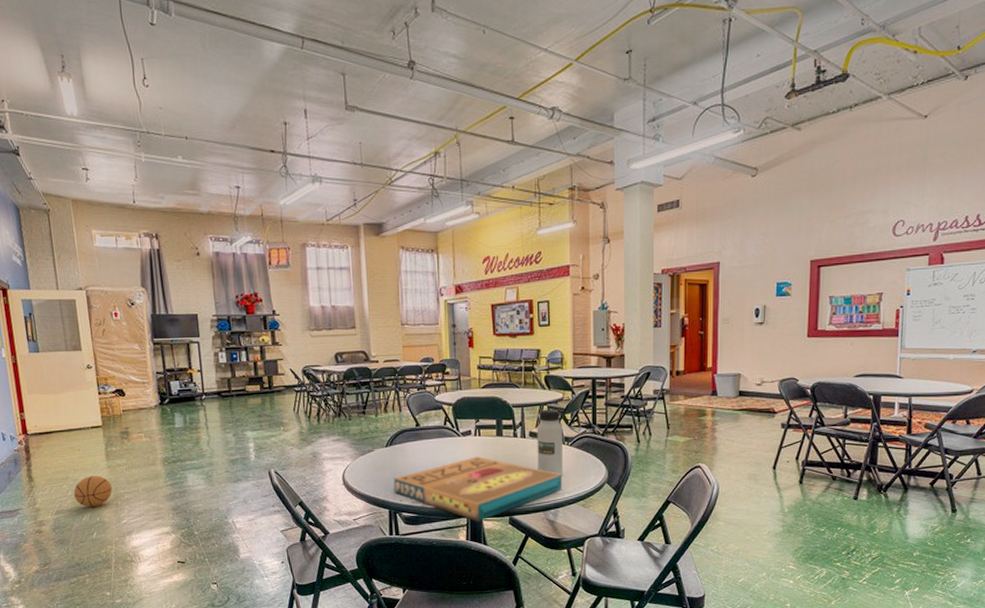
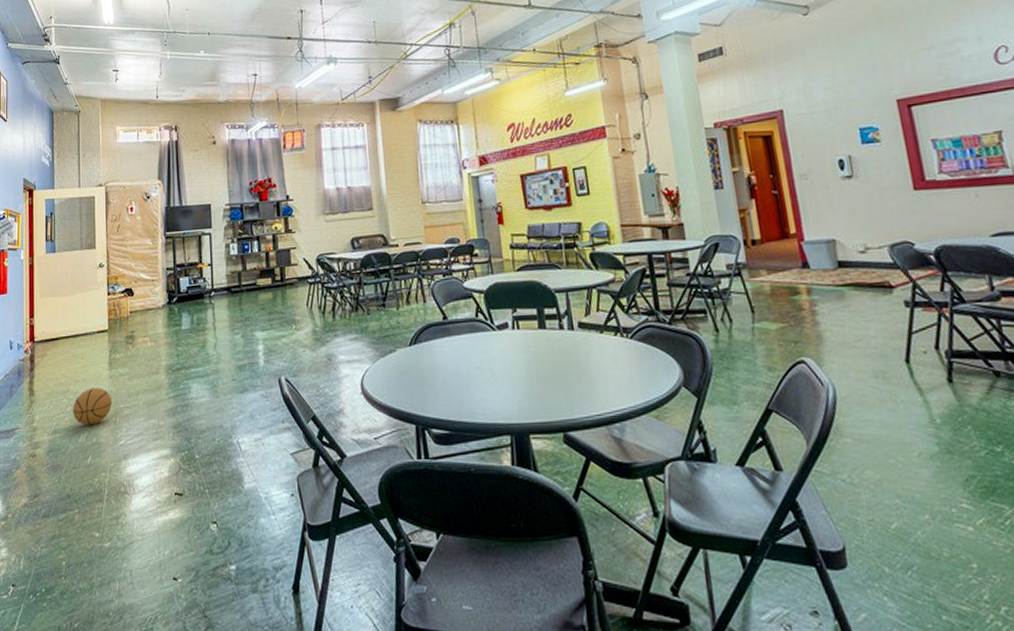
pizza box: present [393,456,562,522] -> none [419,355,626,441]
water bottle: present [536,409,563,476] -> none [586,292,626,377]

